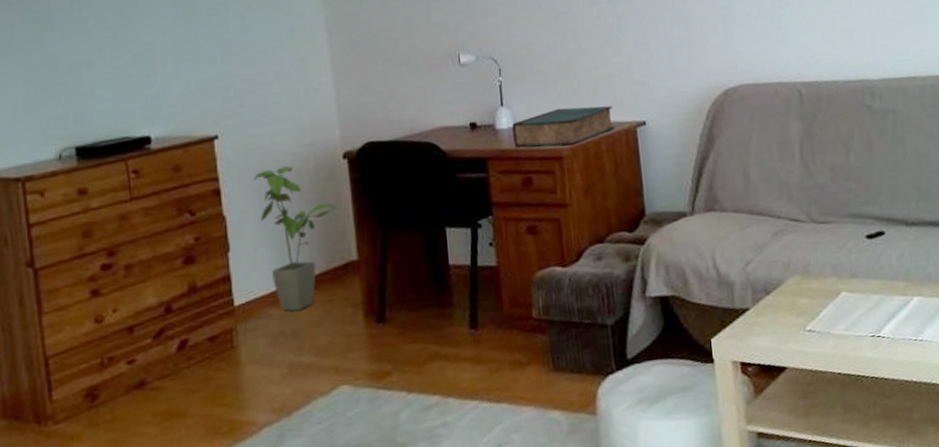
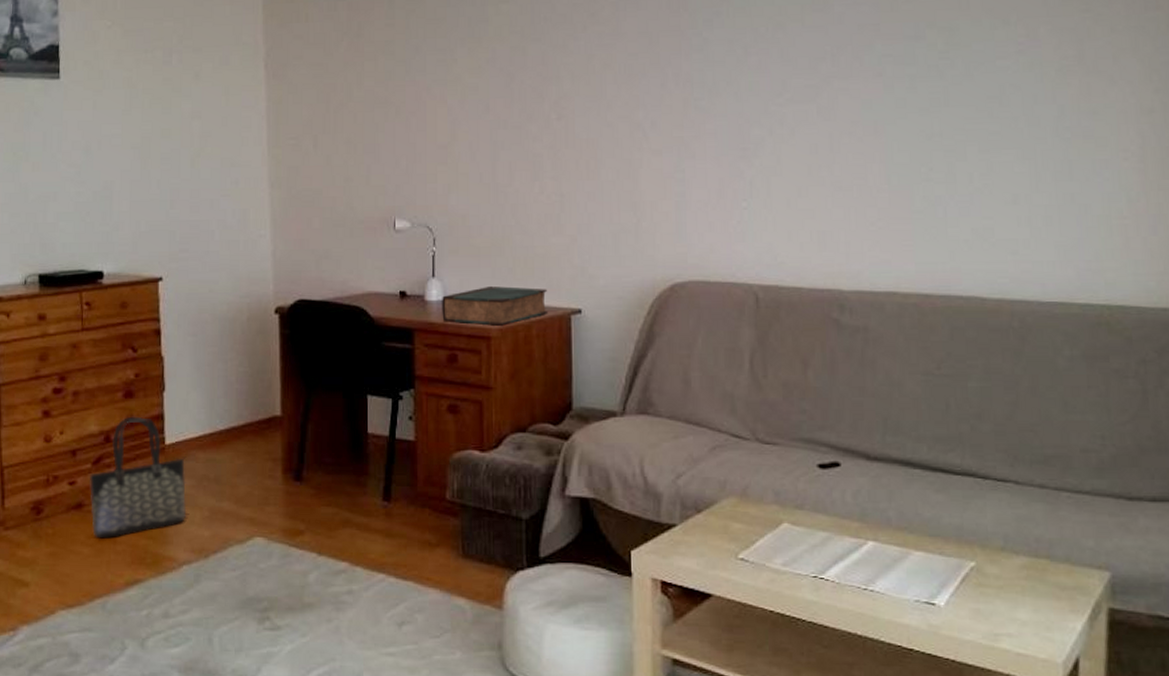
tote bag: none [151,281,264,415] -> present [90,416,187,539]
house plant: present [252,166,340,312] -> none [190,315,268,458]

